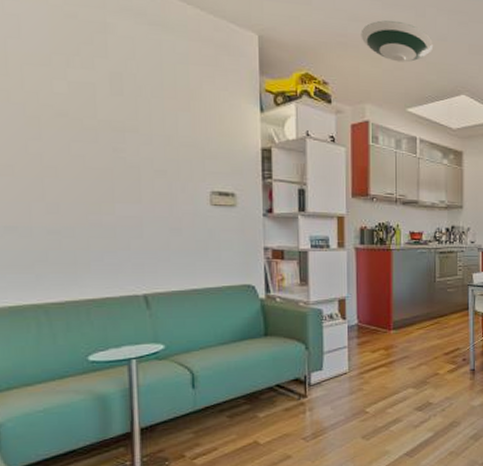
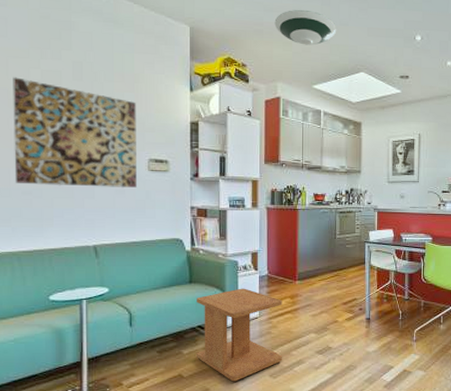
wall art: none [30,89,196,225] -> present [13,77,137,188]
side table: none [274,340,376,446] -> present [197,288,282,382]

